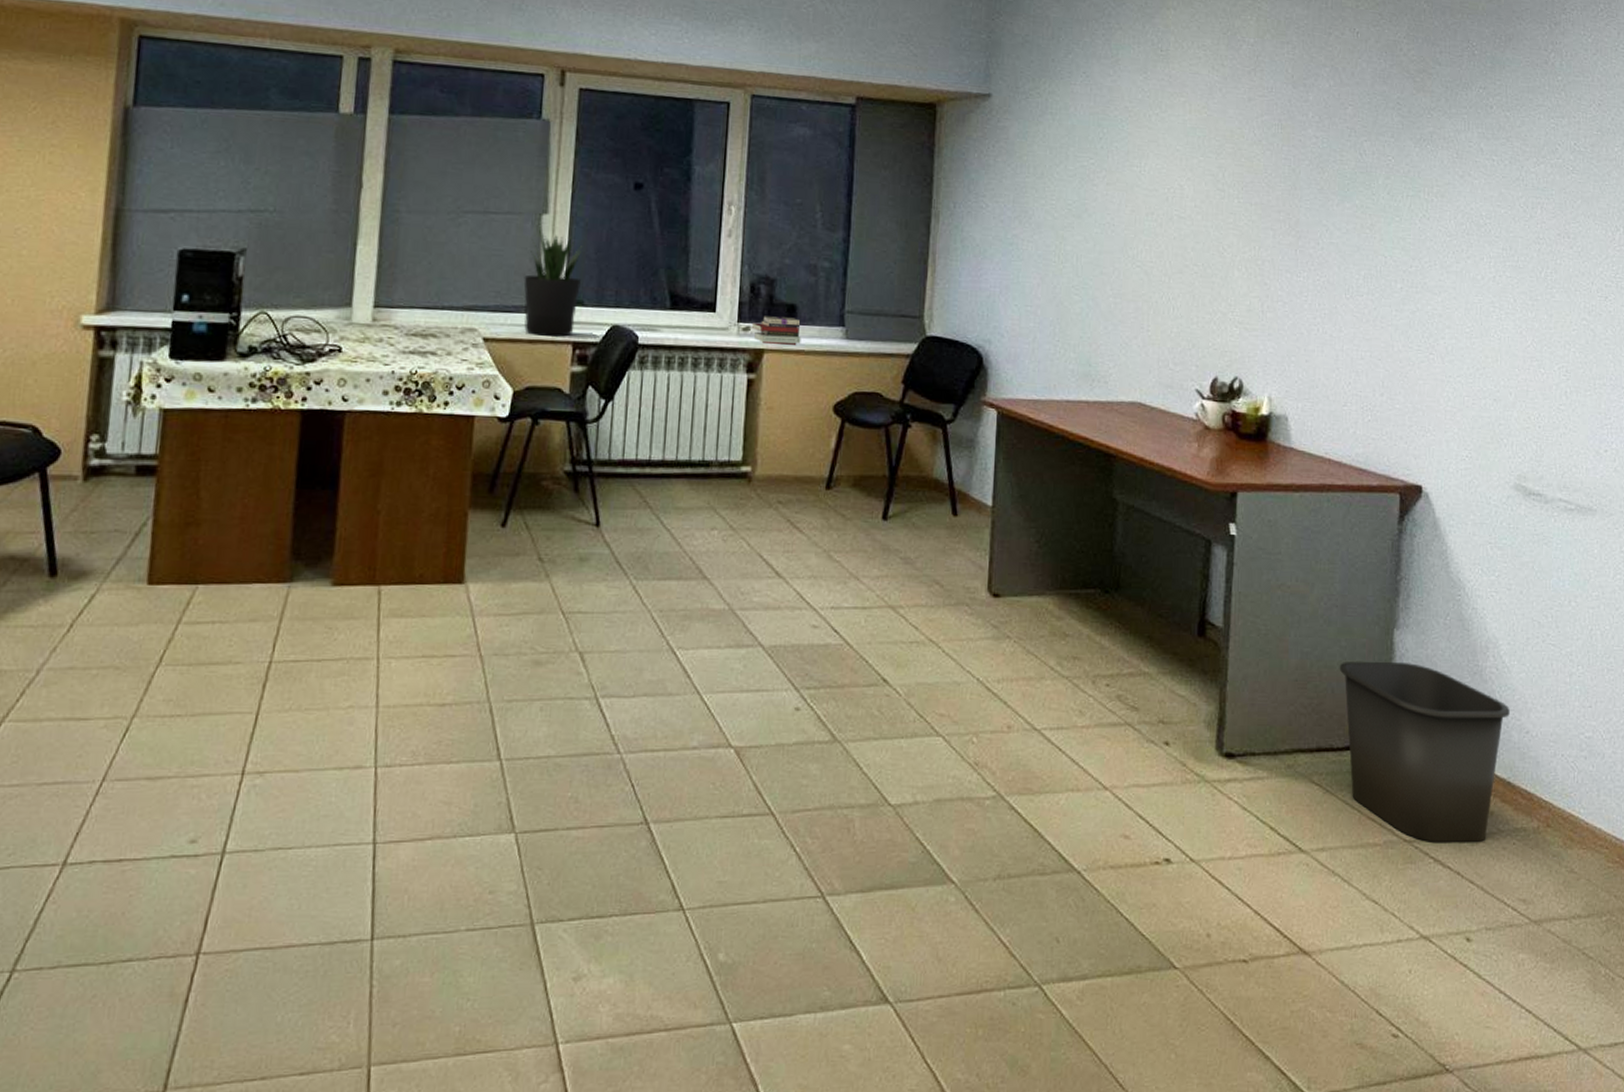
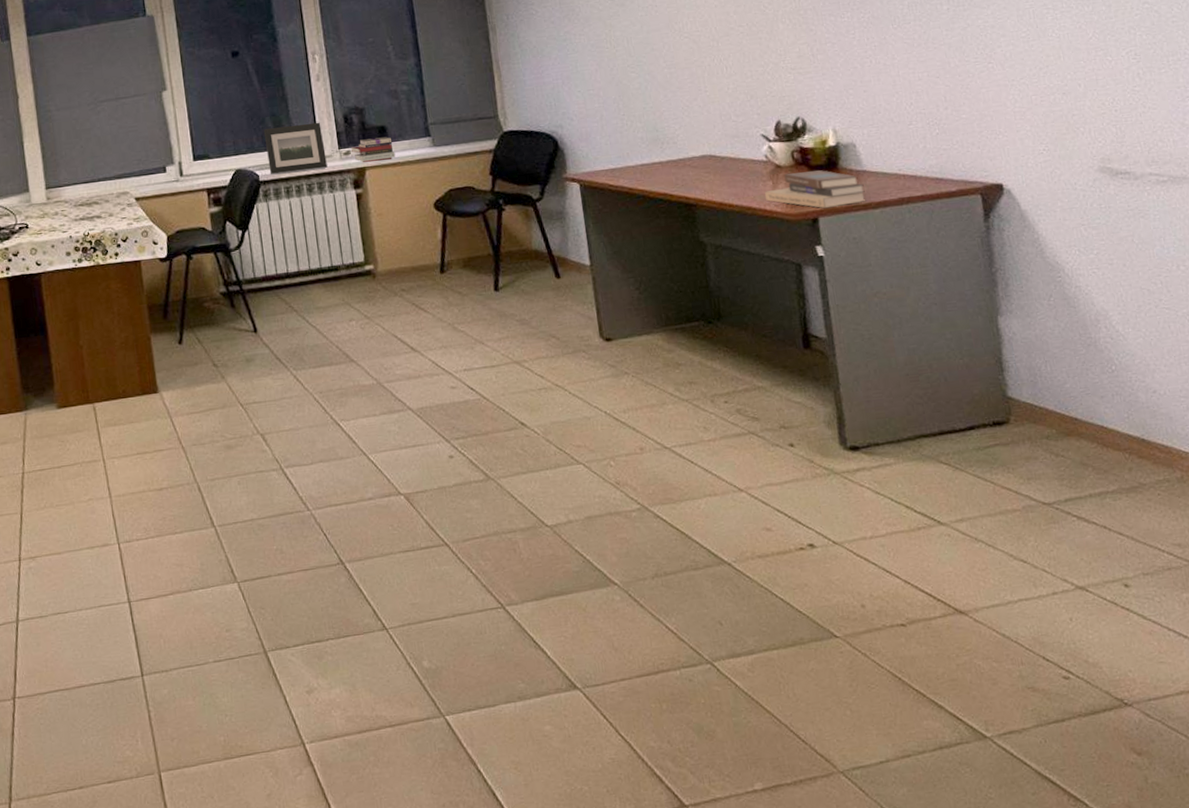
planter: present [524,227,582,337] -> none [157,102,206,189]
picture frame: none [651,283,723,343] -> present [263,122,328,175]
books: none [1188,437,1289,483] -> present [765,170,866,209]
waste bin: present [1339,661,1510,842] -> none [948,344,1133,503]

